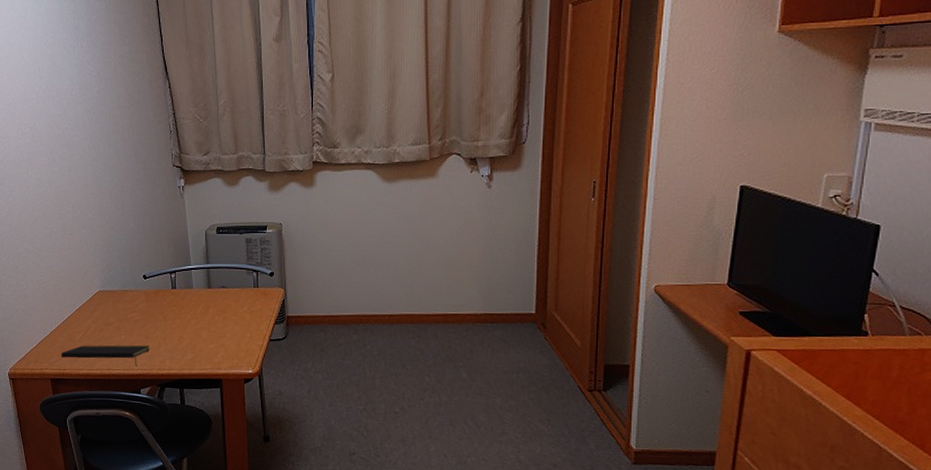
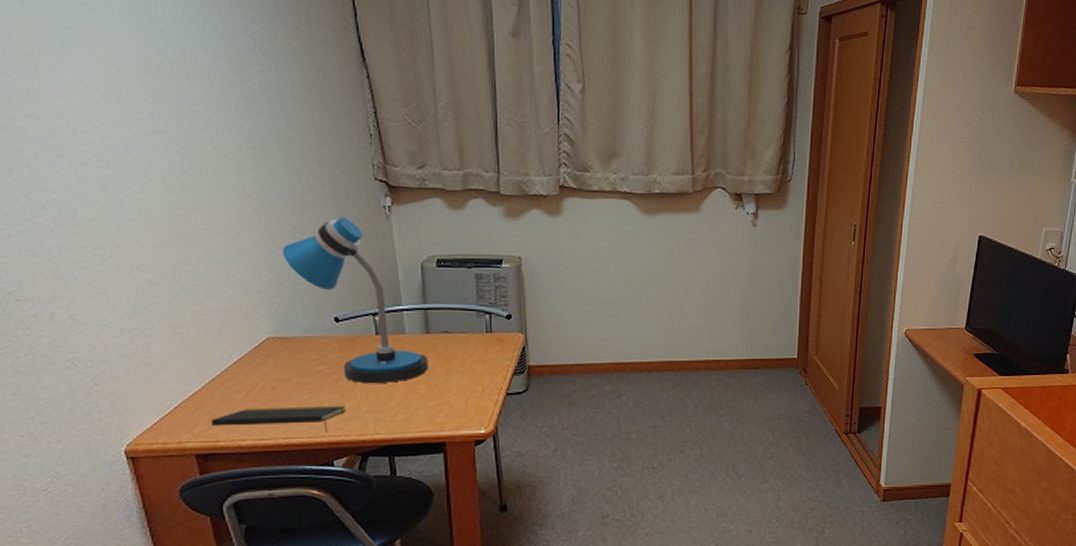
desk lamp: none [109,197,210,329] -> present [282,217,428,384]

